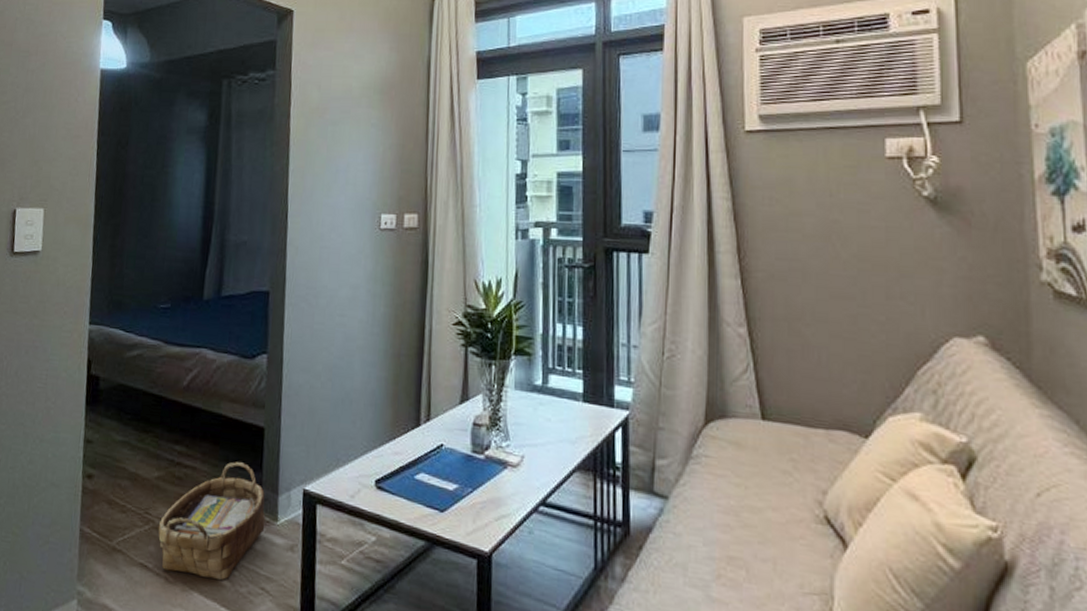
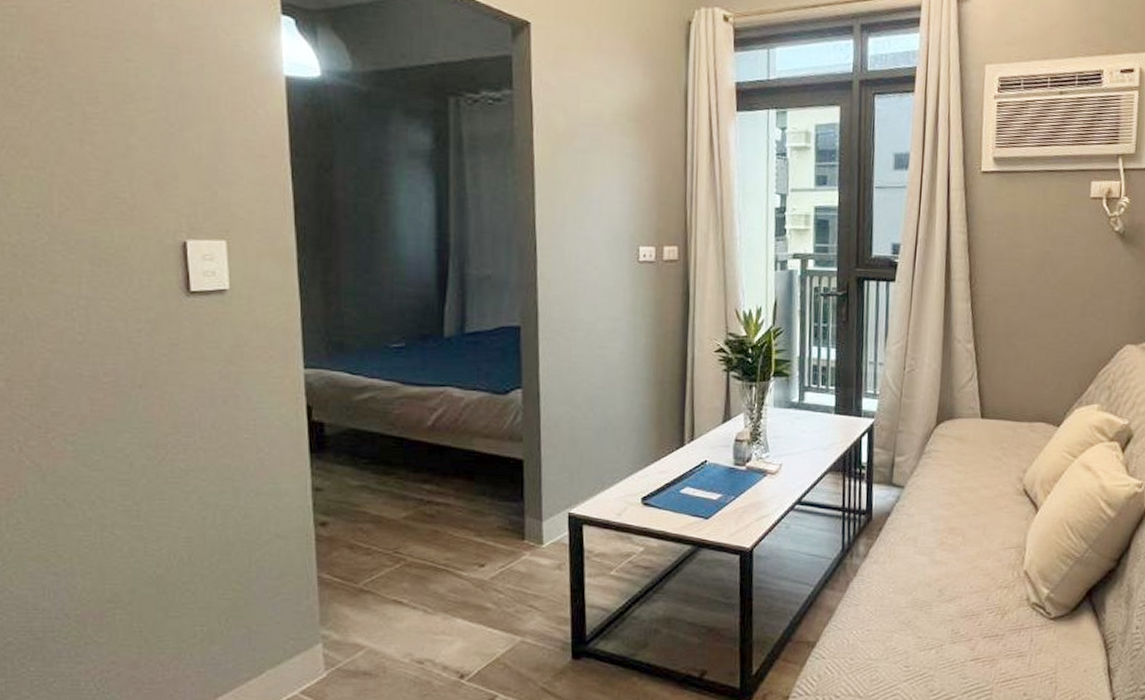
woven basket: present [158,462,265,581] -> none [411,494,530,605]

